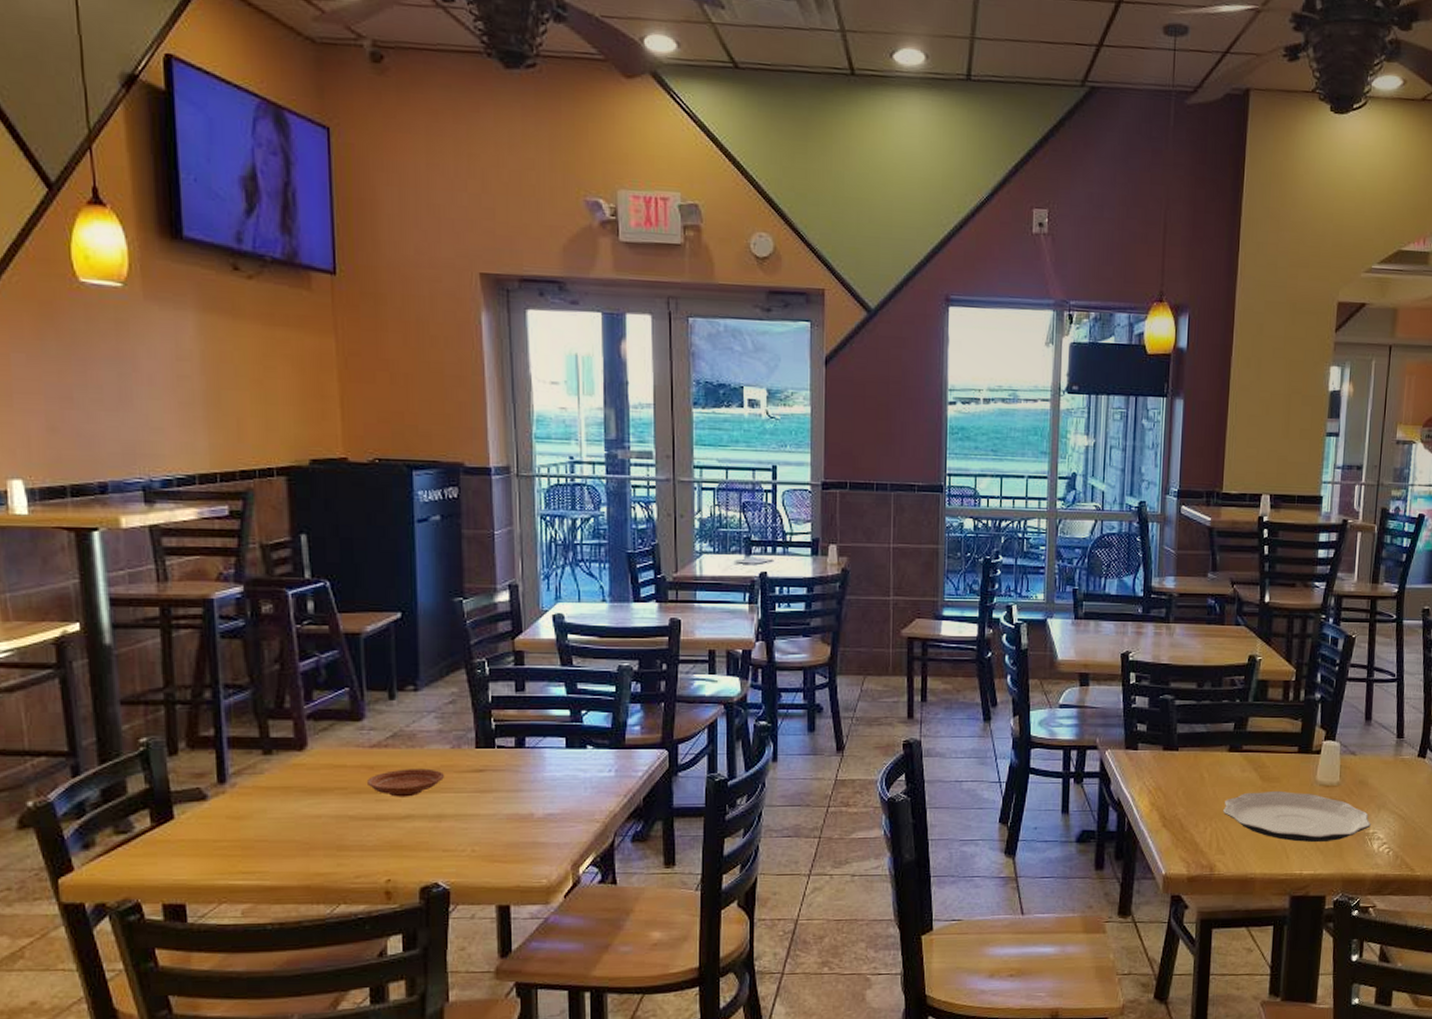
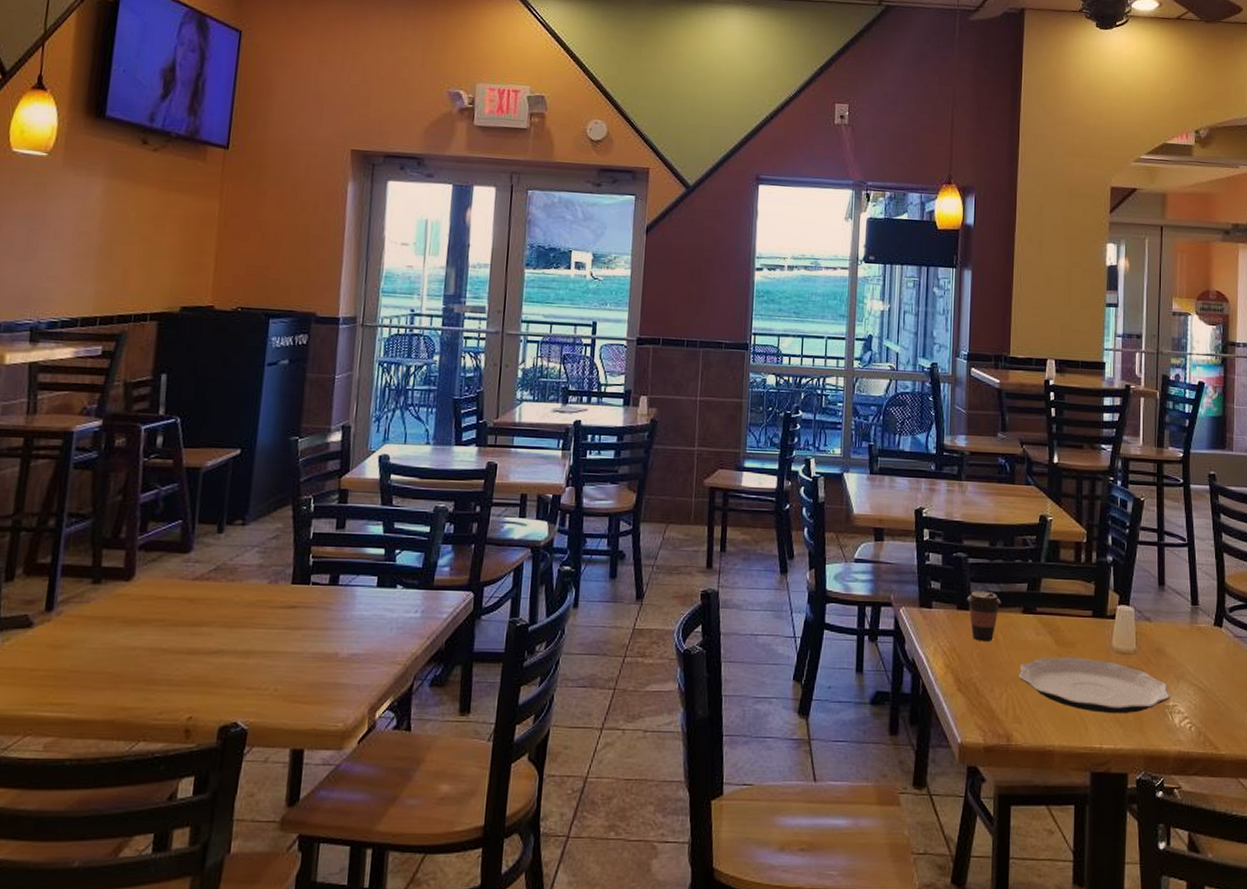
plate: present [366,768,445,797] -> none [183,602,260,632]
coffee cup: none [1172,731,1208,780] -> present [966,591,1001,641]

